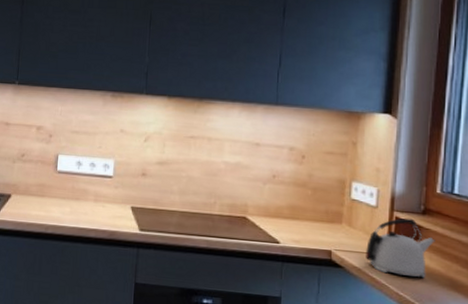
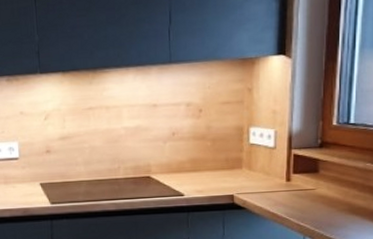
kettle: present [366,218,435,279] -> none [267,153,333,208]

